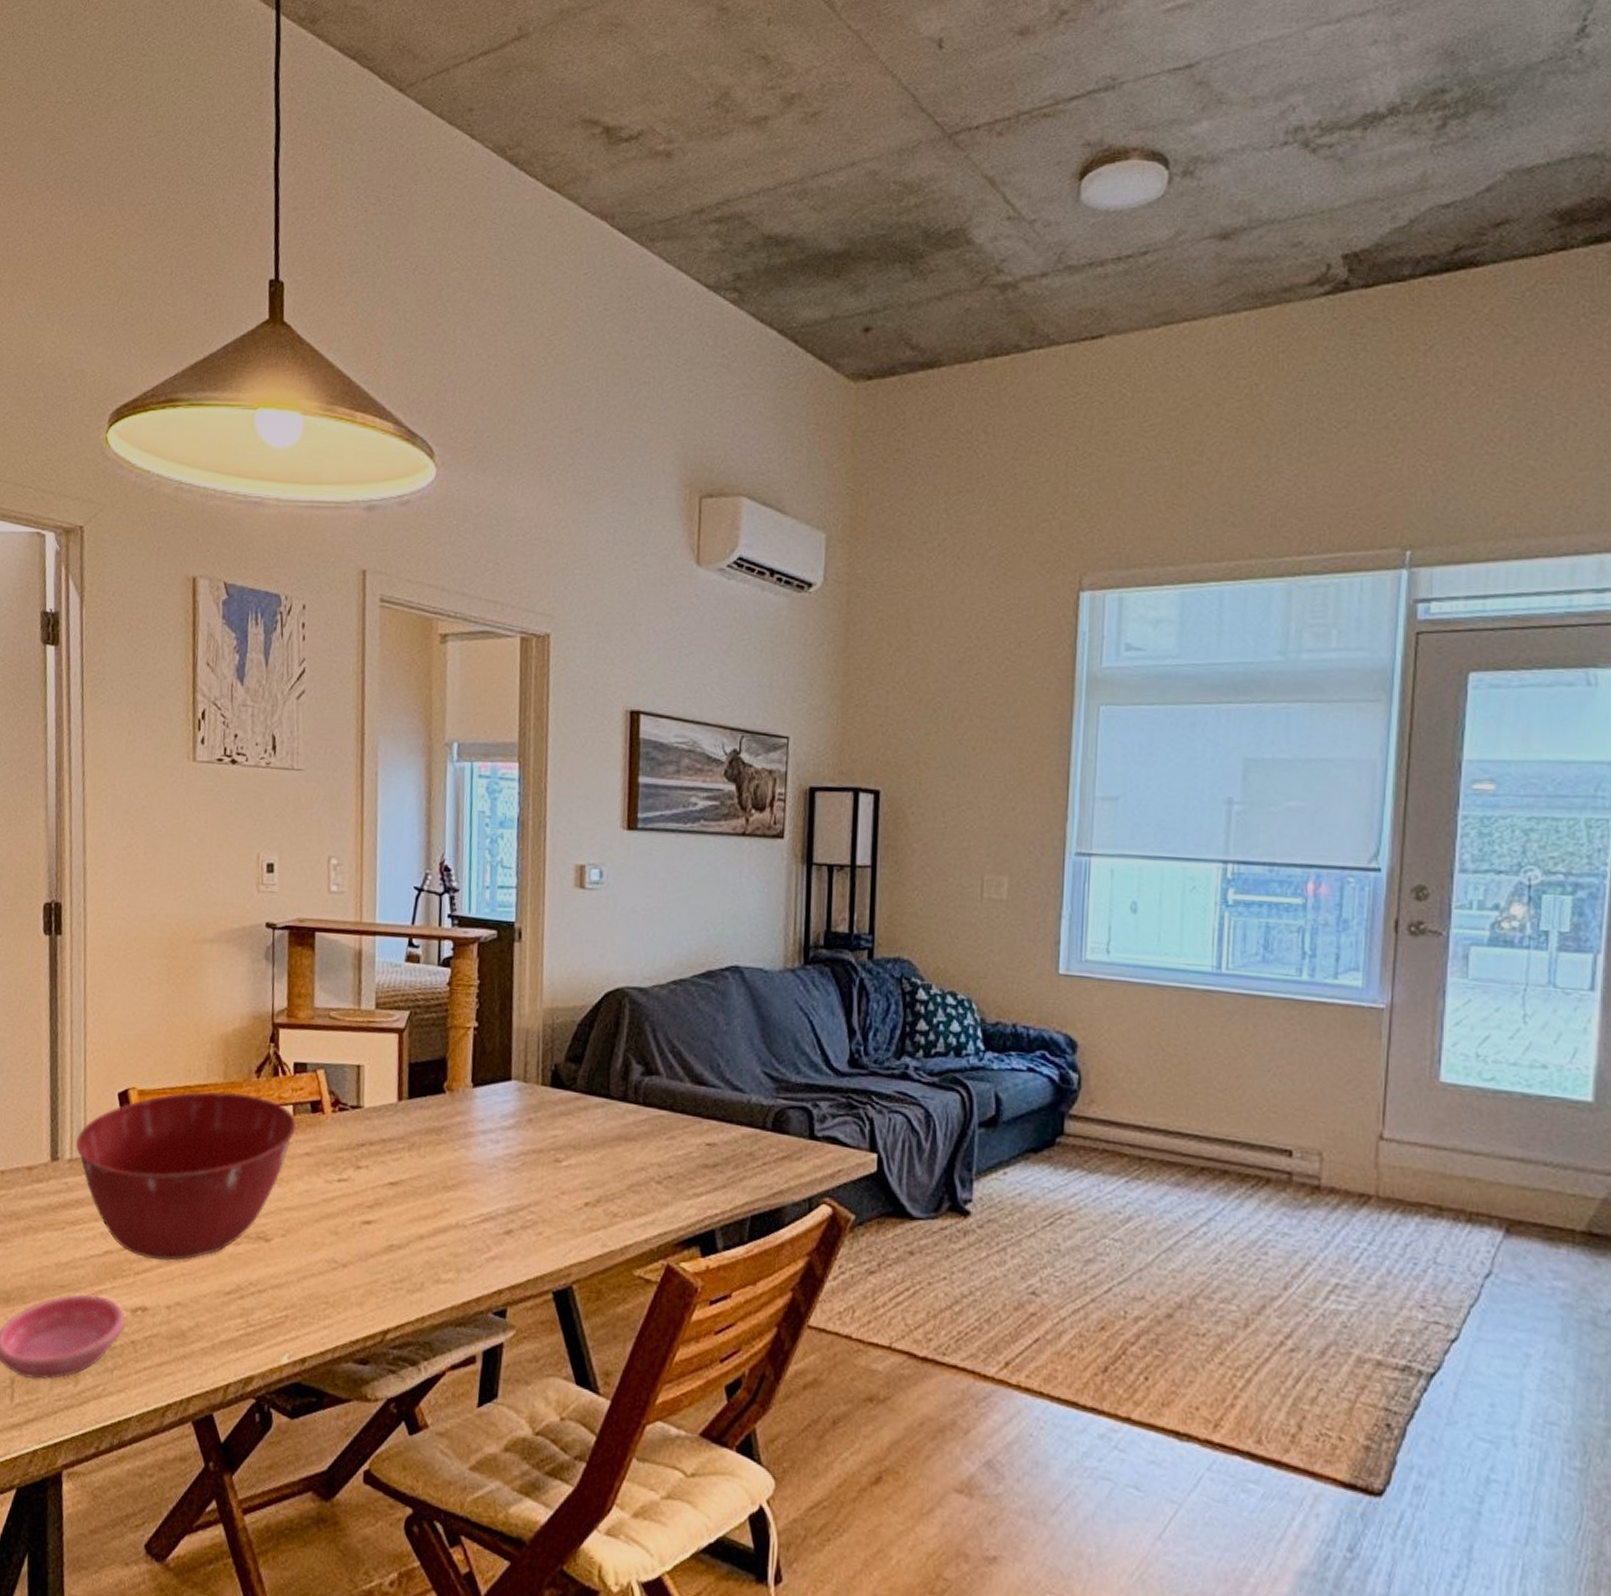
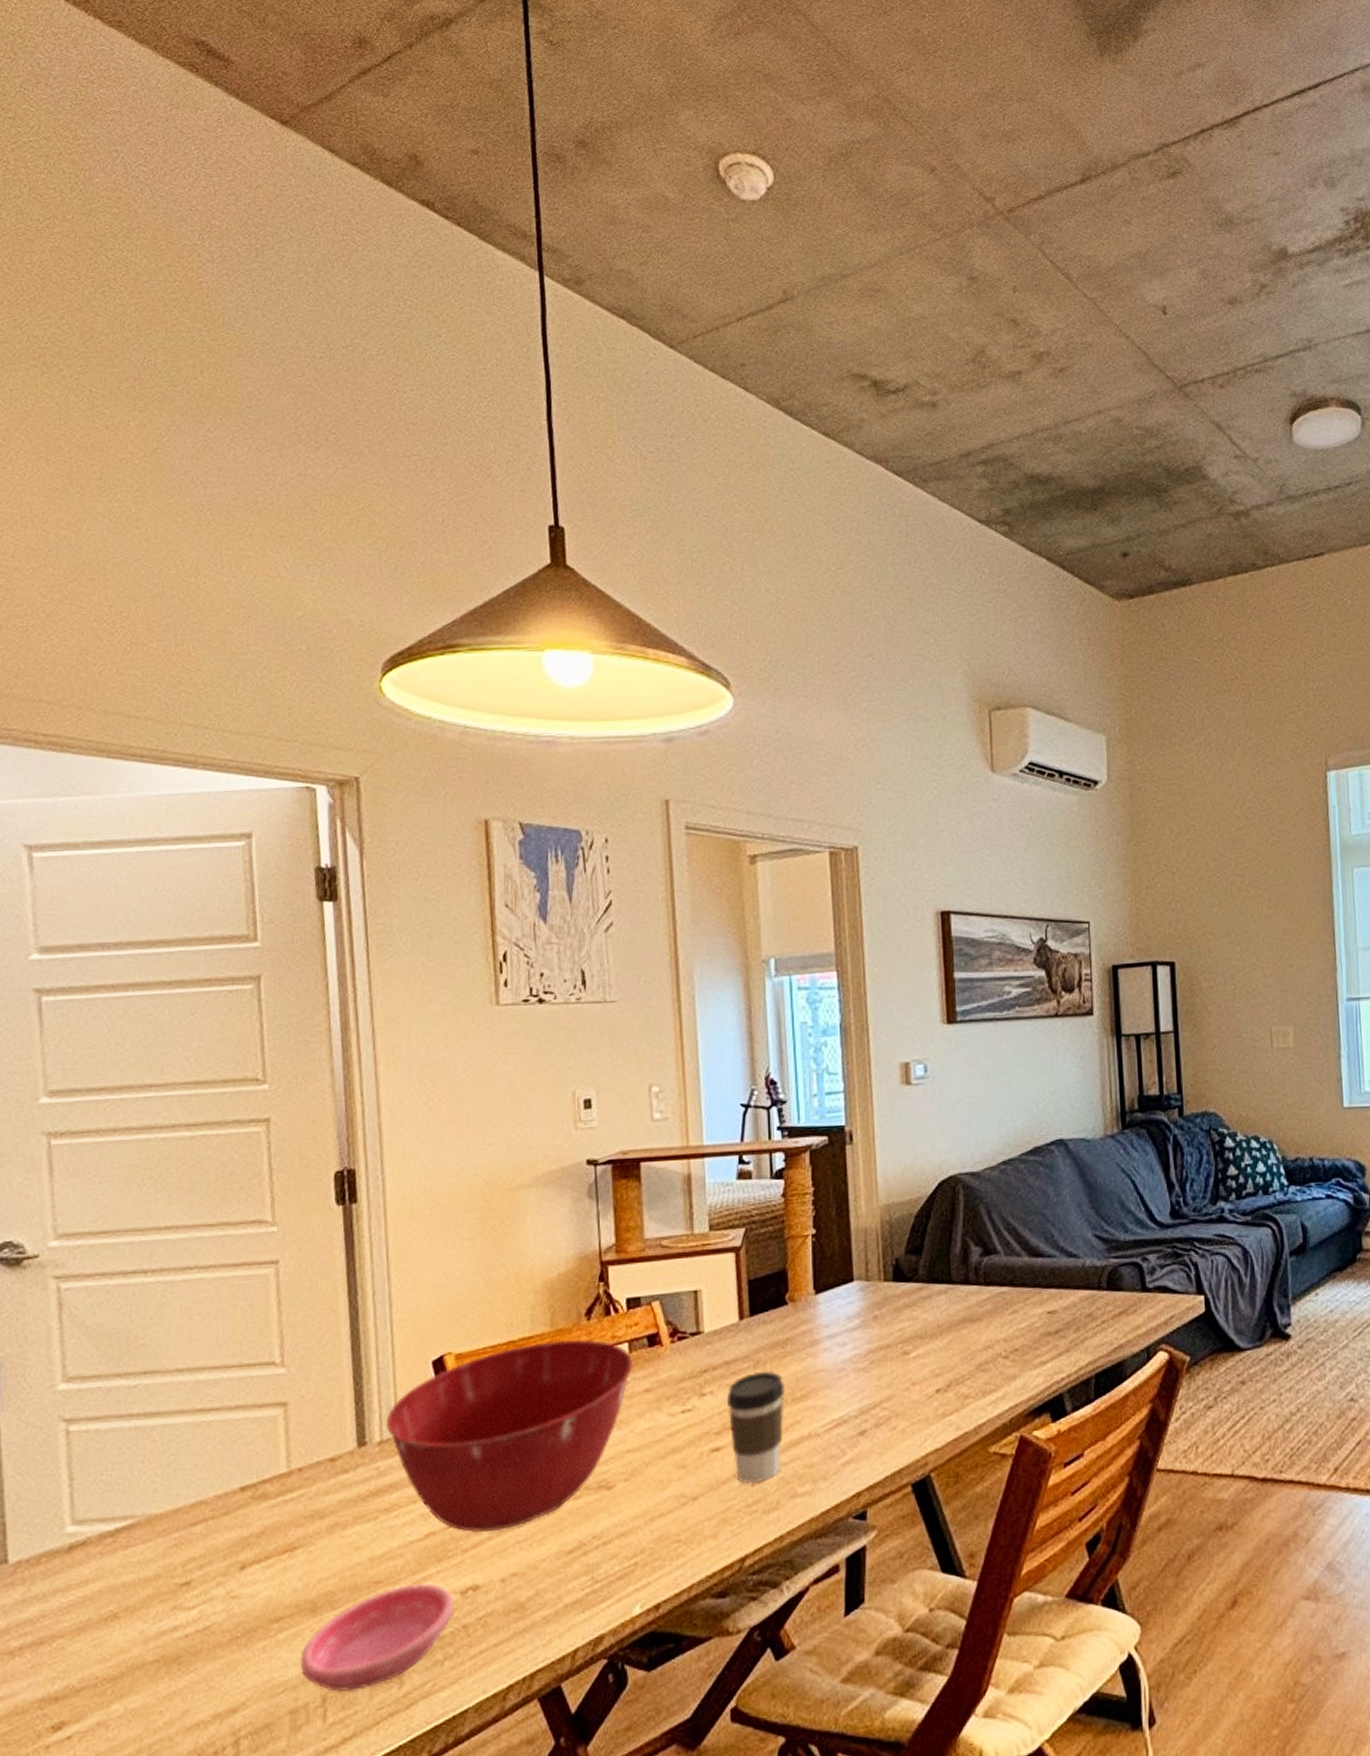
coffee cup: none [381,1154,437,1262] -> present [727,1371,785,1485]

